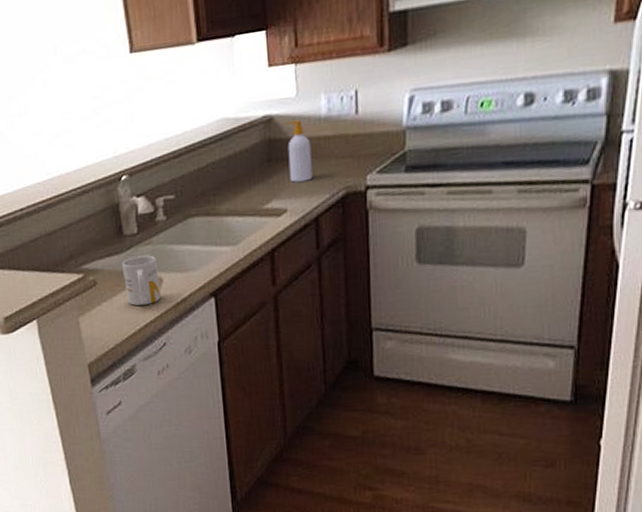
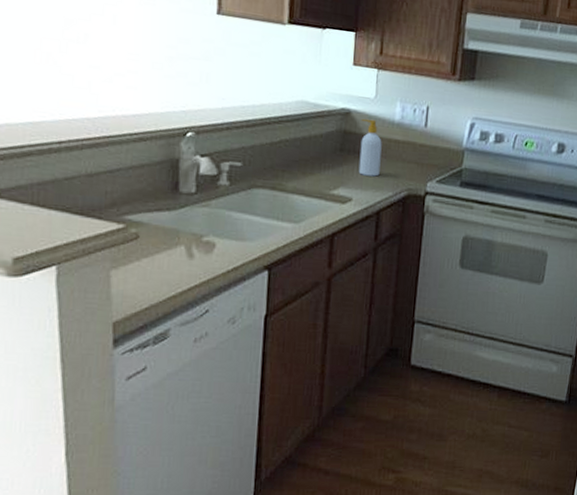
mug: present [121,255,161,306] -> none [171,216,213,268]

